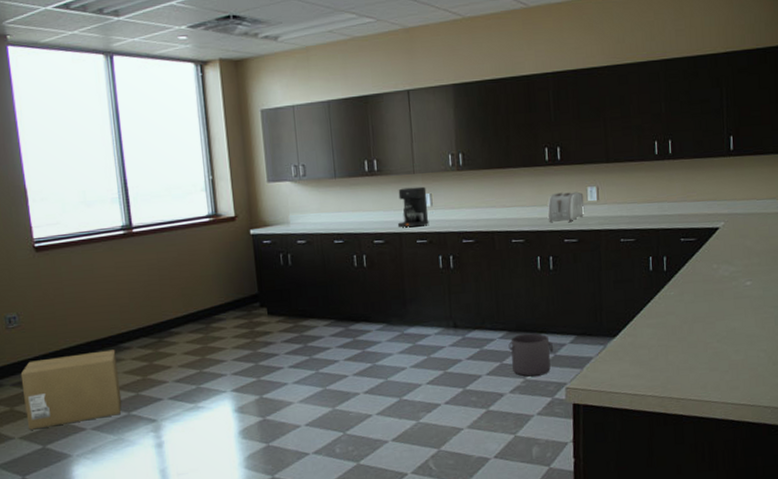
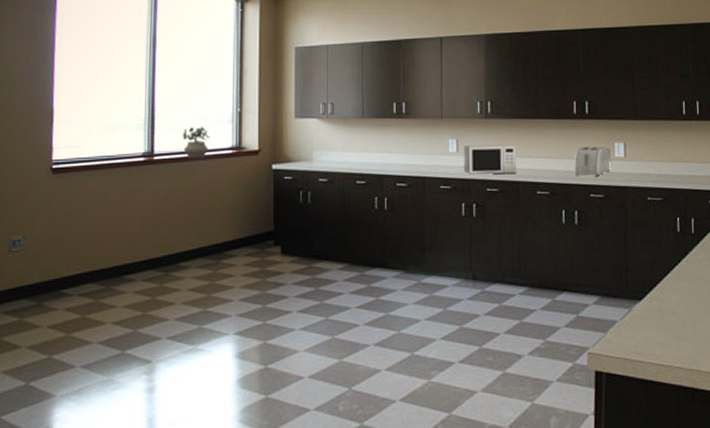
box: present [20,349,122,430] -> none [14,281,119,364]
potted plant: none [158,196,186,229] -> present [182,126,210,158]
coffee maker: present [397,186,429,228] -> none [421,132,454,172]
microwave: none [438,195,491,227] -> present [463,144,517,174]
bucket: present [508,333,554,377] -> none [529,291,577,338]

